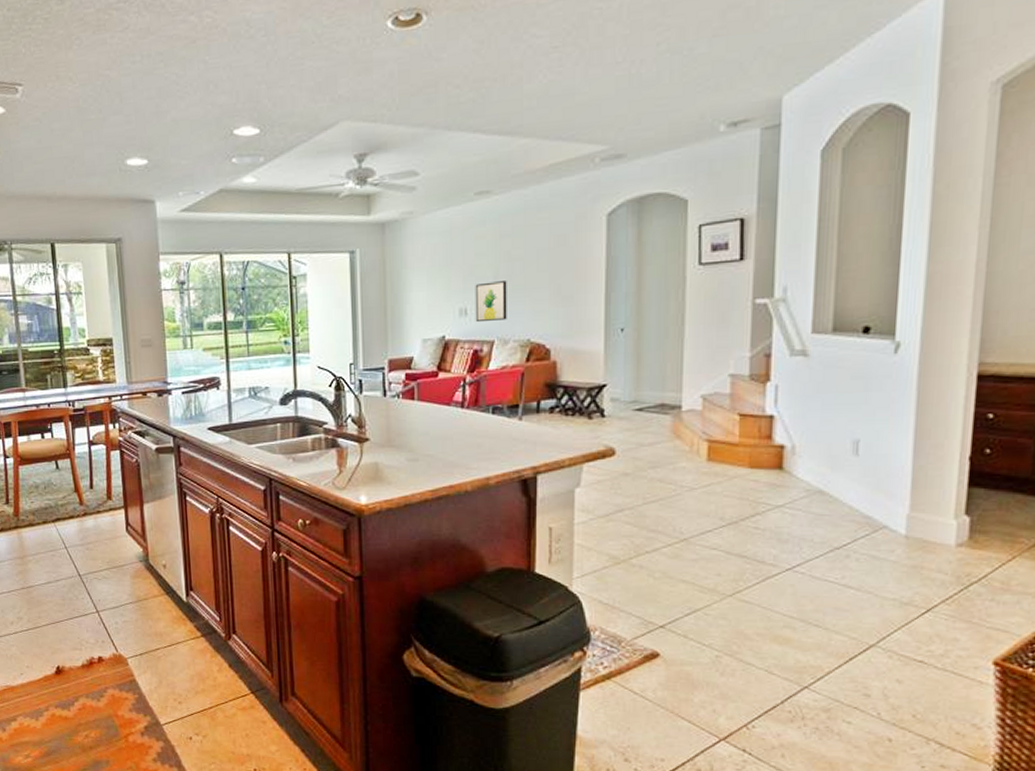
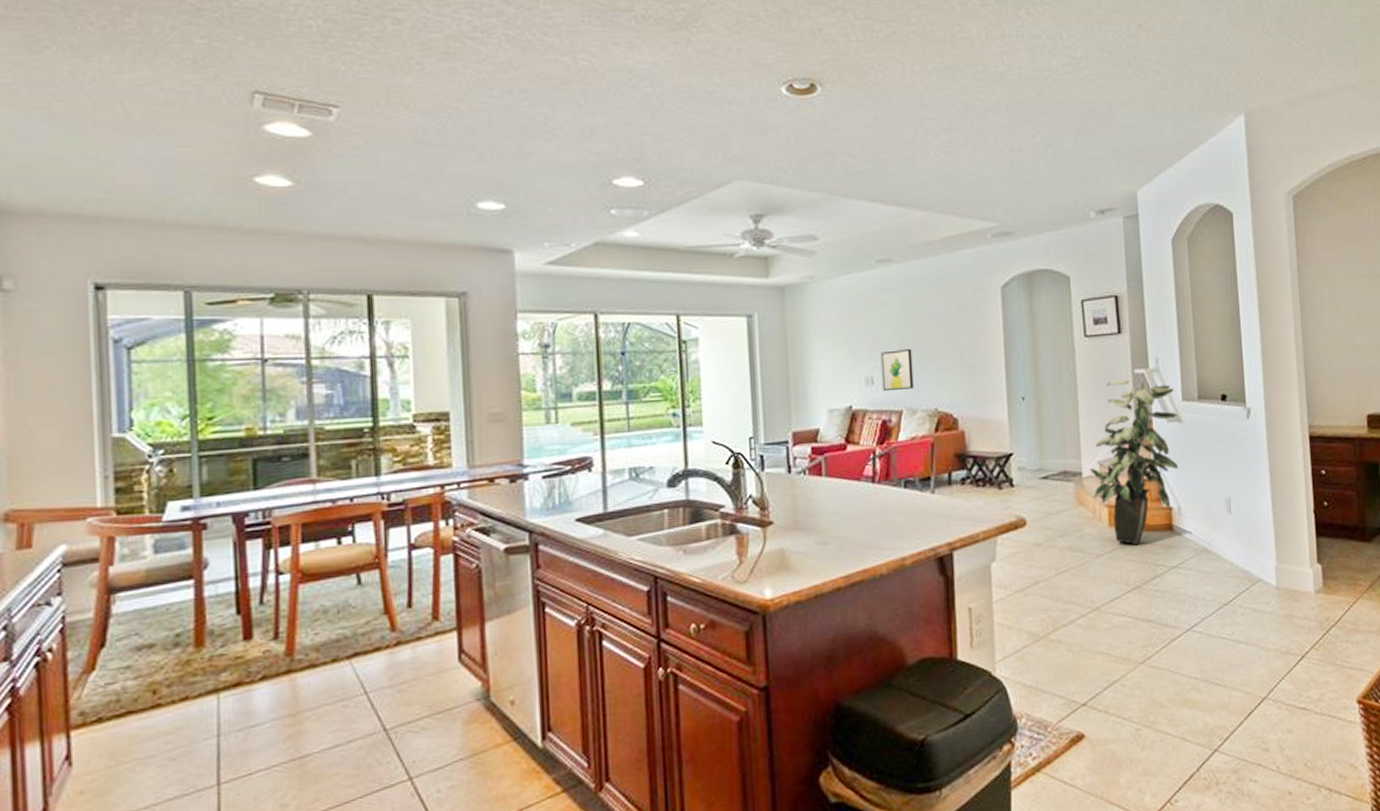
indoor plant: none [691,309,805,482] -> present [1090,379,1179,546]

